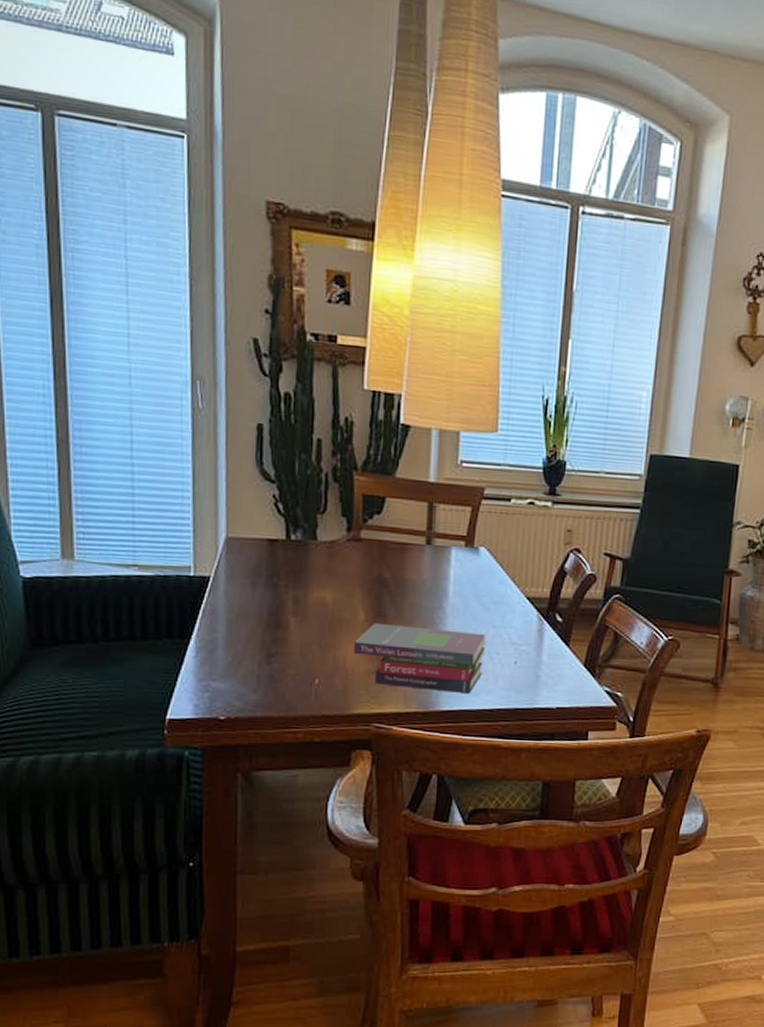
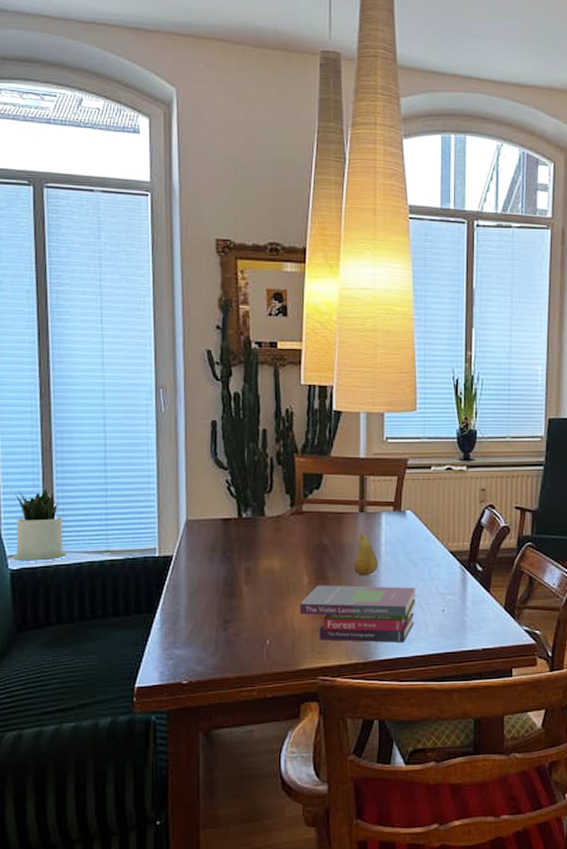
planter: none [23,487,89,571] -> present [11,489,68,561]
fruit: none [416,569,445,617] -> present [353,534,378,576]

